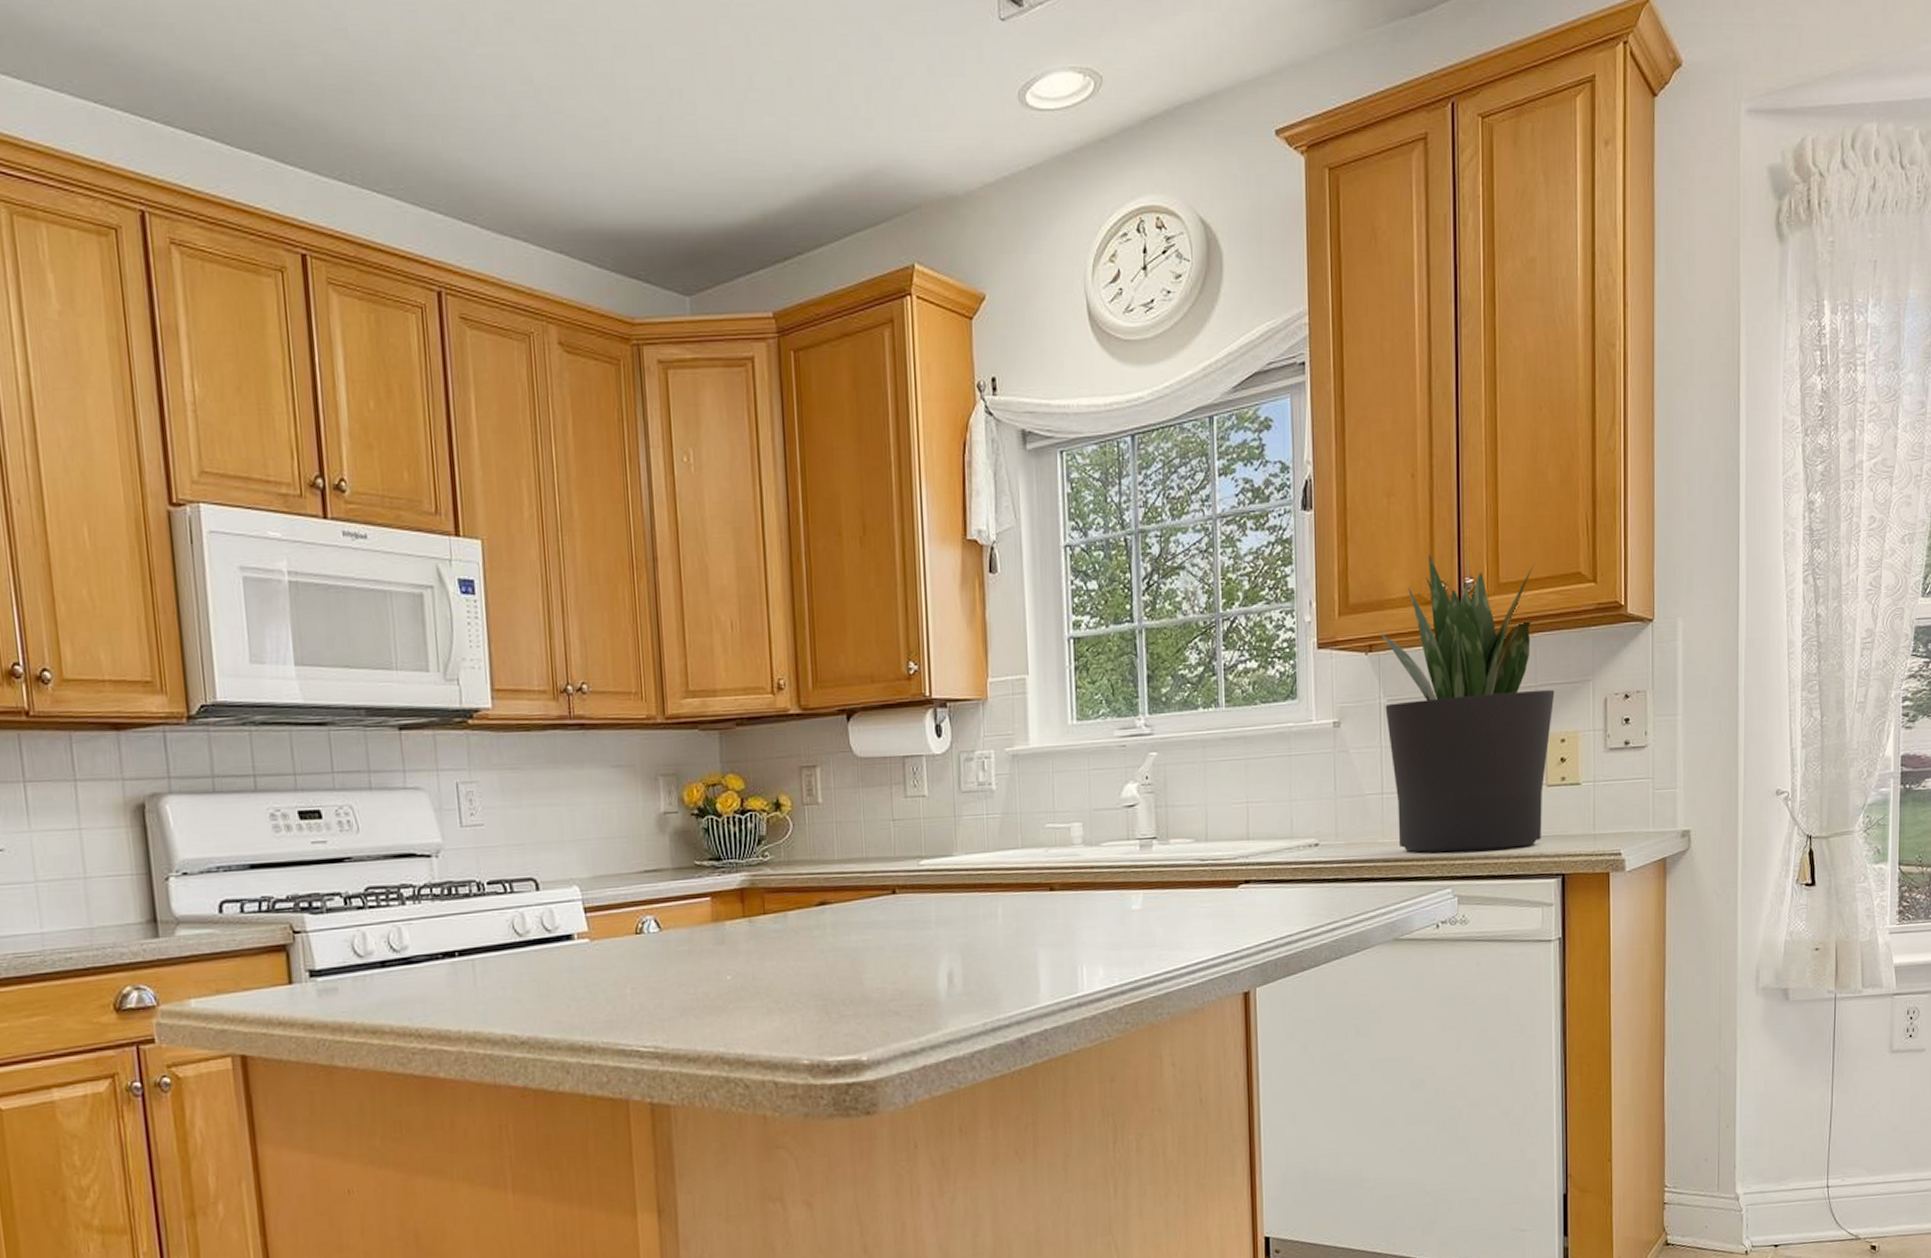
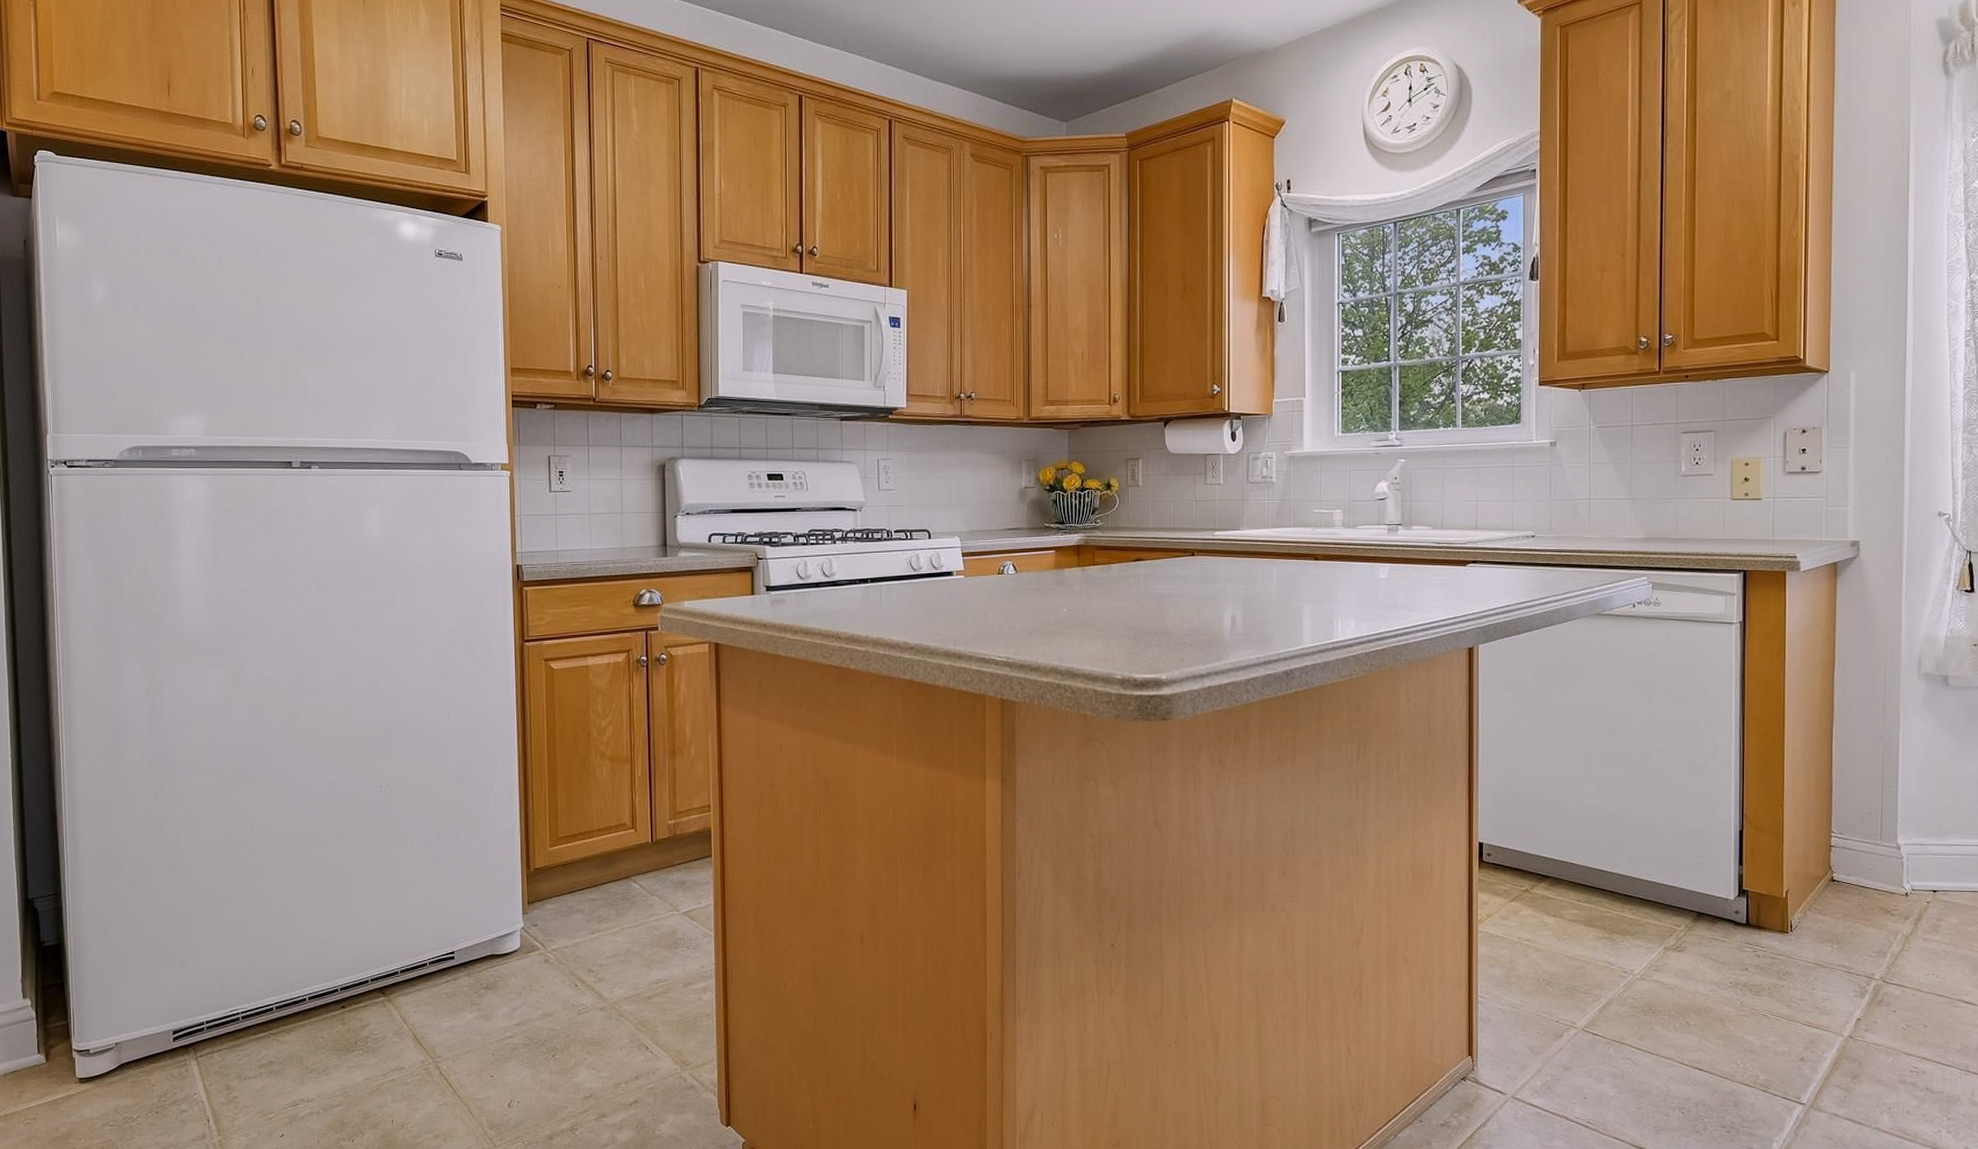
planter: present [1381,555,1555,853] -> none [1592,316,1741,548]

